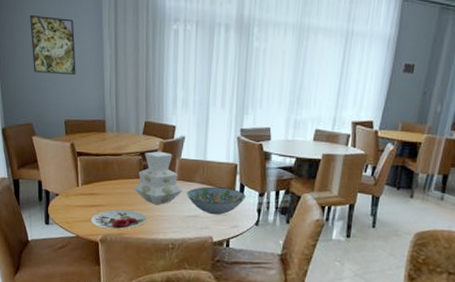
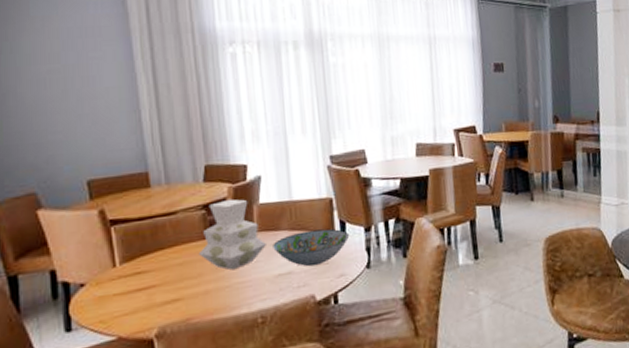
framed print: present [30,14,76,75] -> none [25,52,100,125]
plate: present [91,209,147,230] -> none [139,283,223,318]

